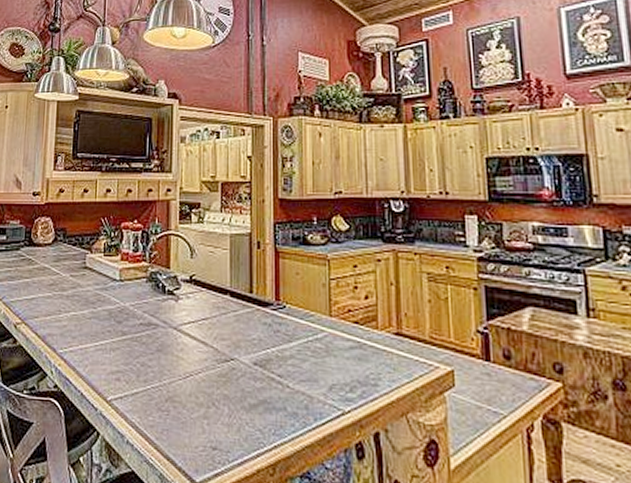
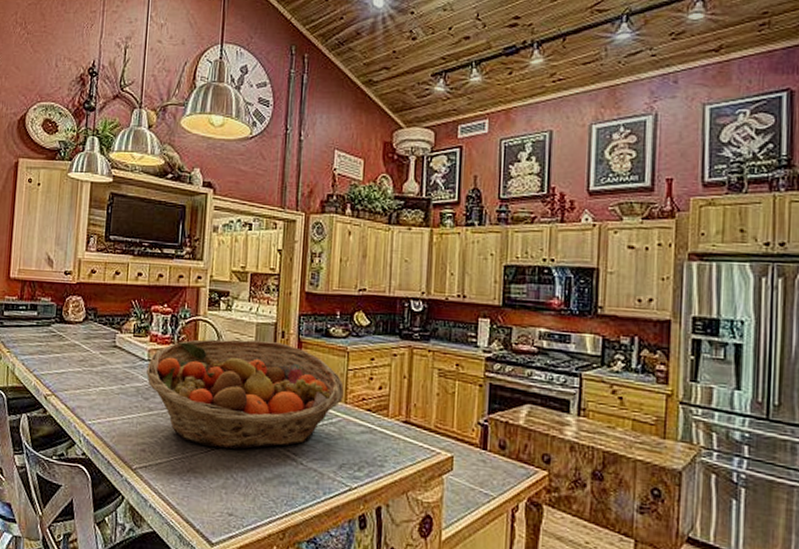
fruit basket: none [119,252,327,374] -> present [146,339,344,449]

